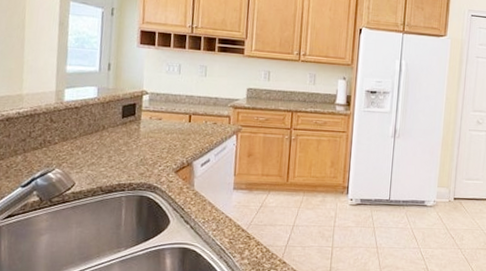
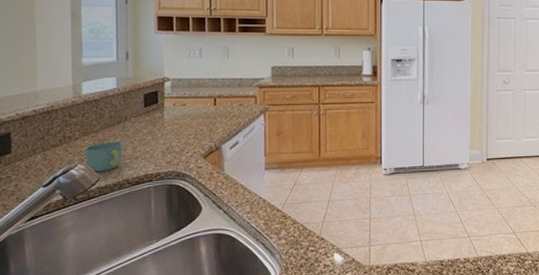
mug: none [62,148,99,178] -> present [85,141,123,173]

